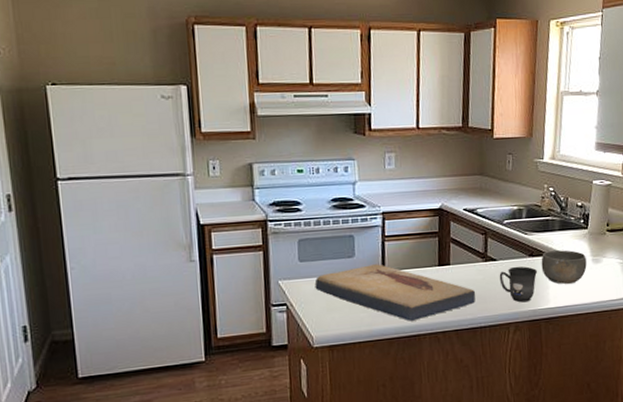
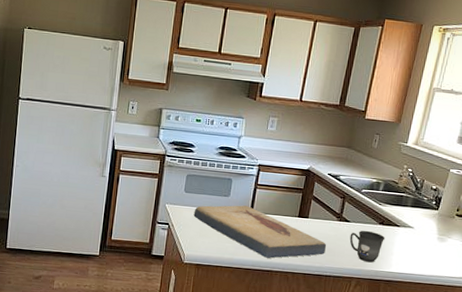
bowl: present [541,250,587,284] -> none [389,223,433,255]

